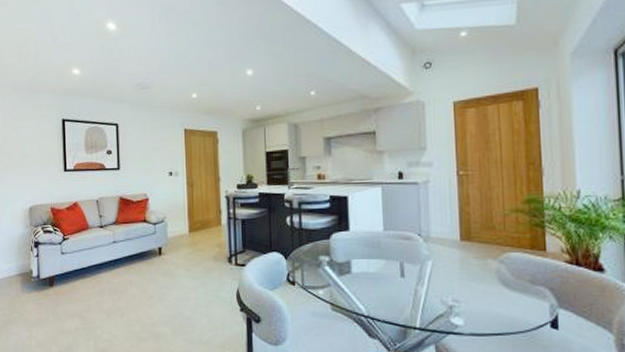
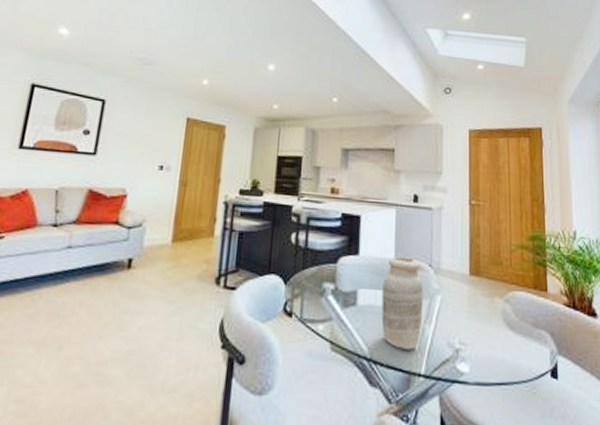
vase: none [374,229,415,308] -> present [381,256,424,350]

